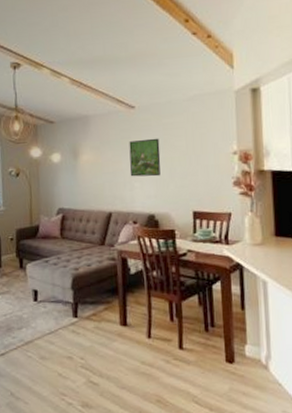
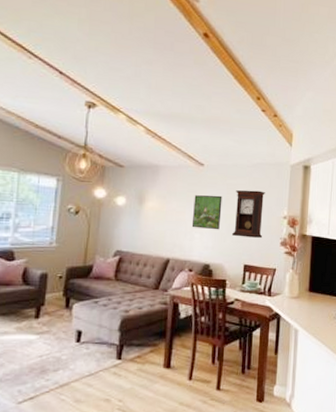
pendulum clock: none [174,126,211,182] -> present [231,190,265,238]

